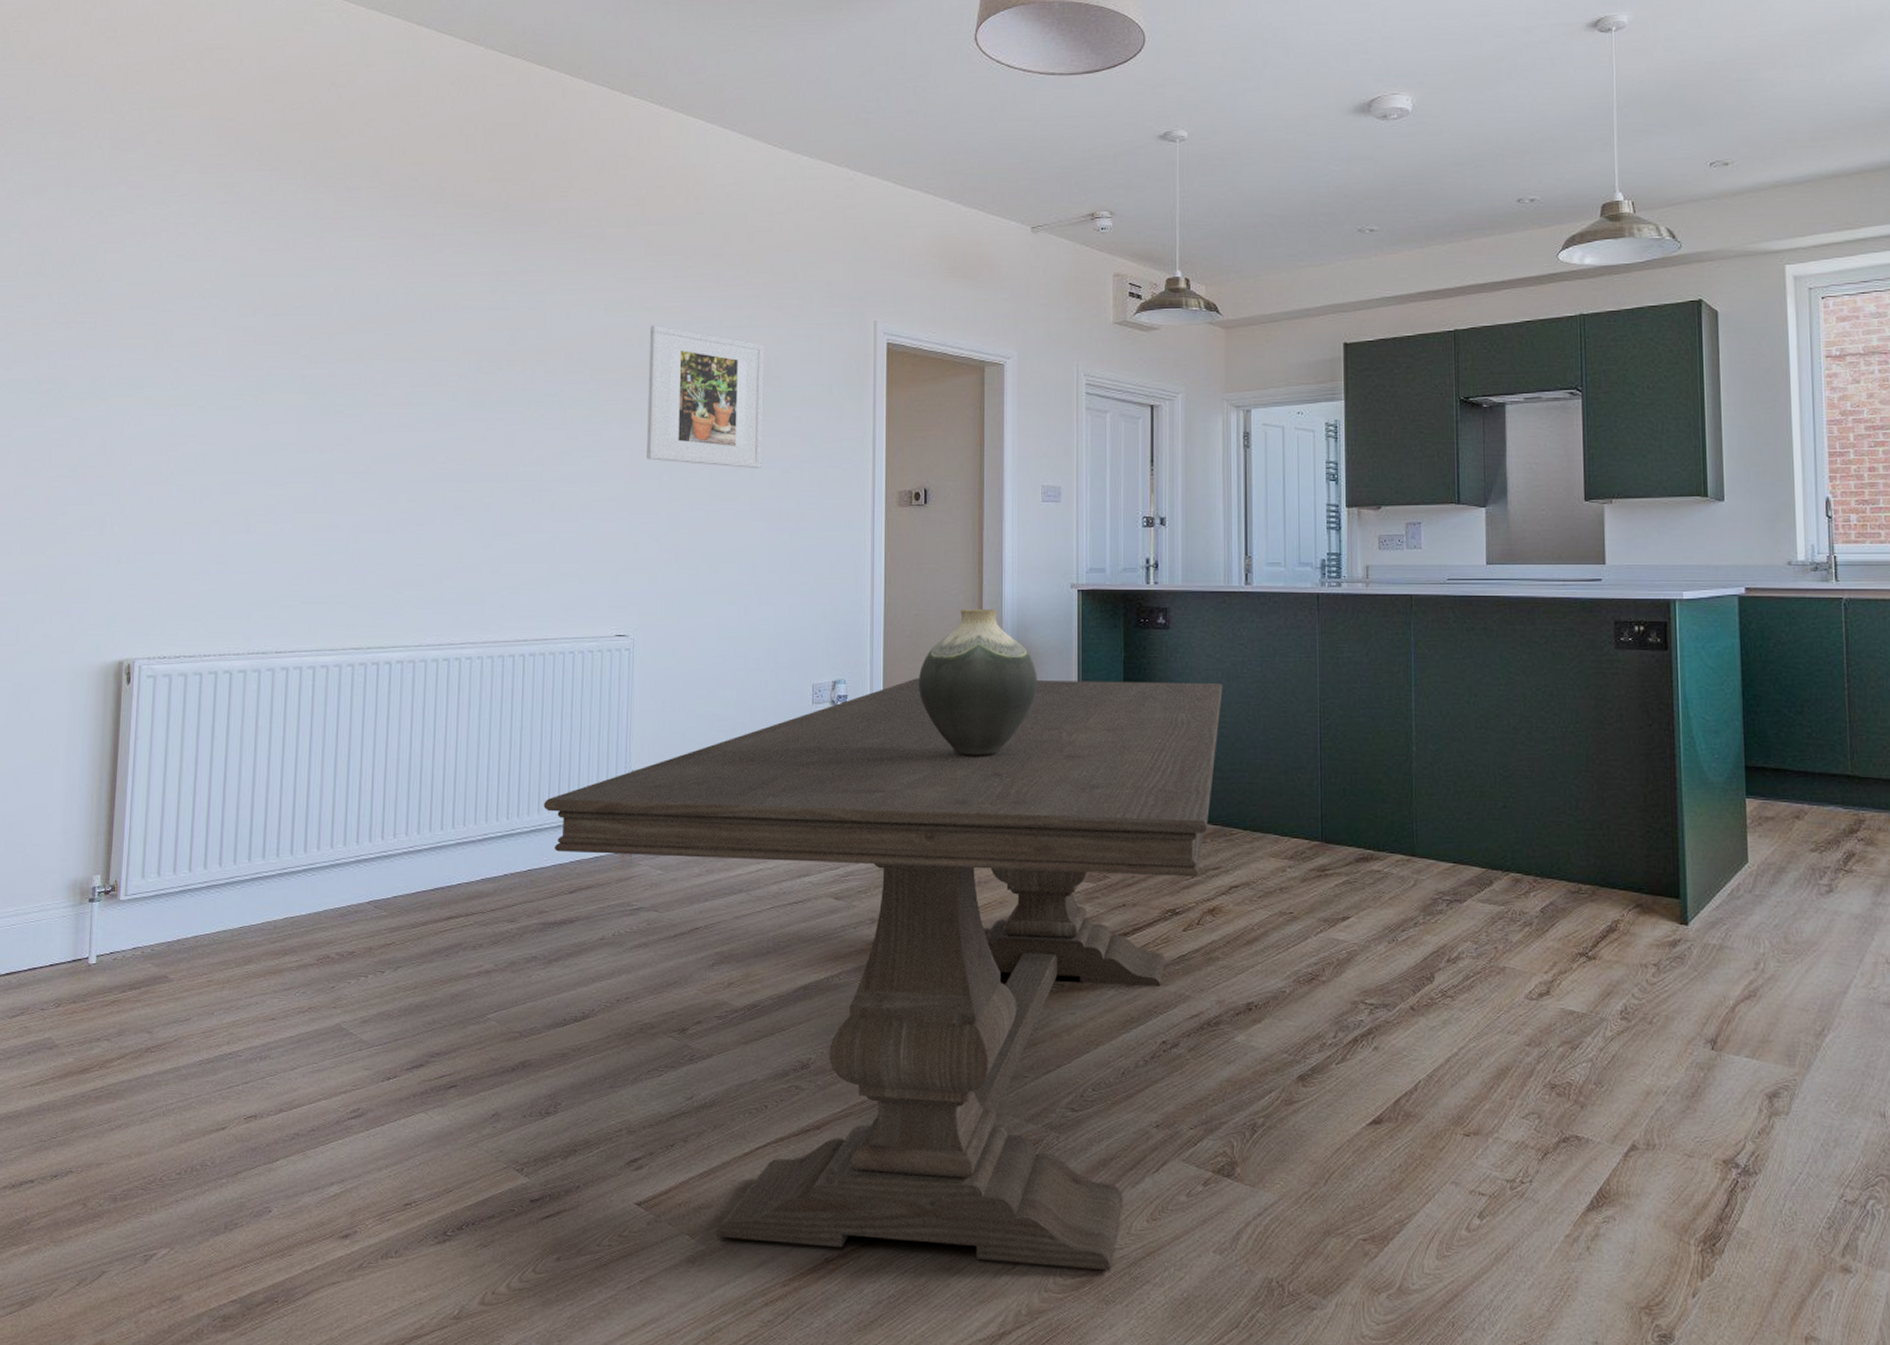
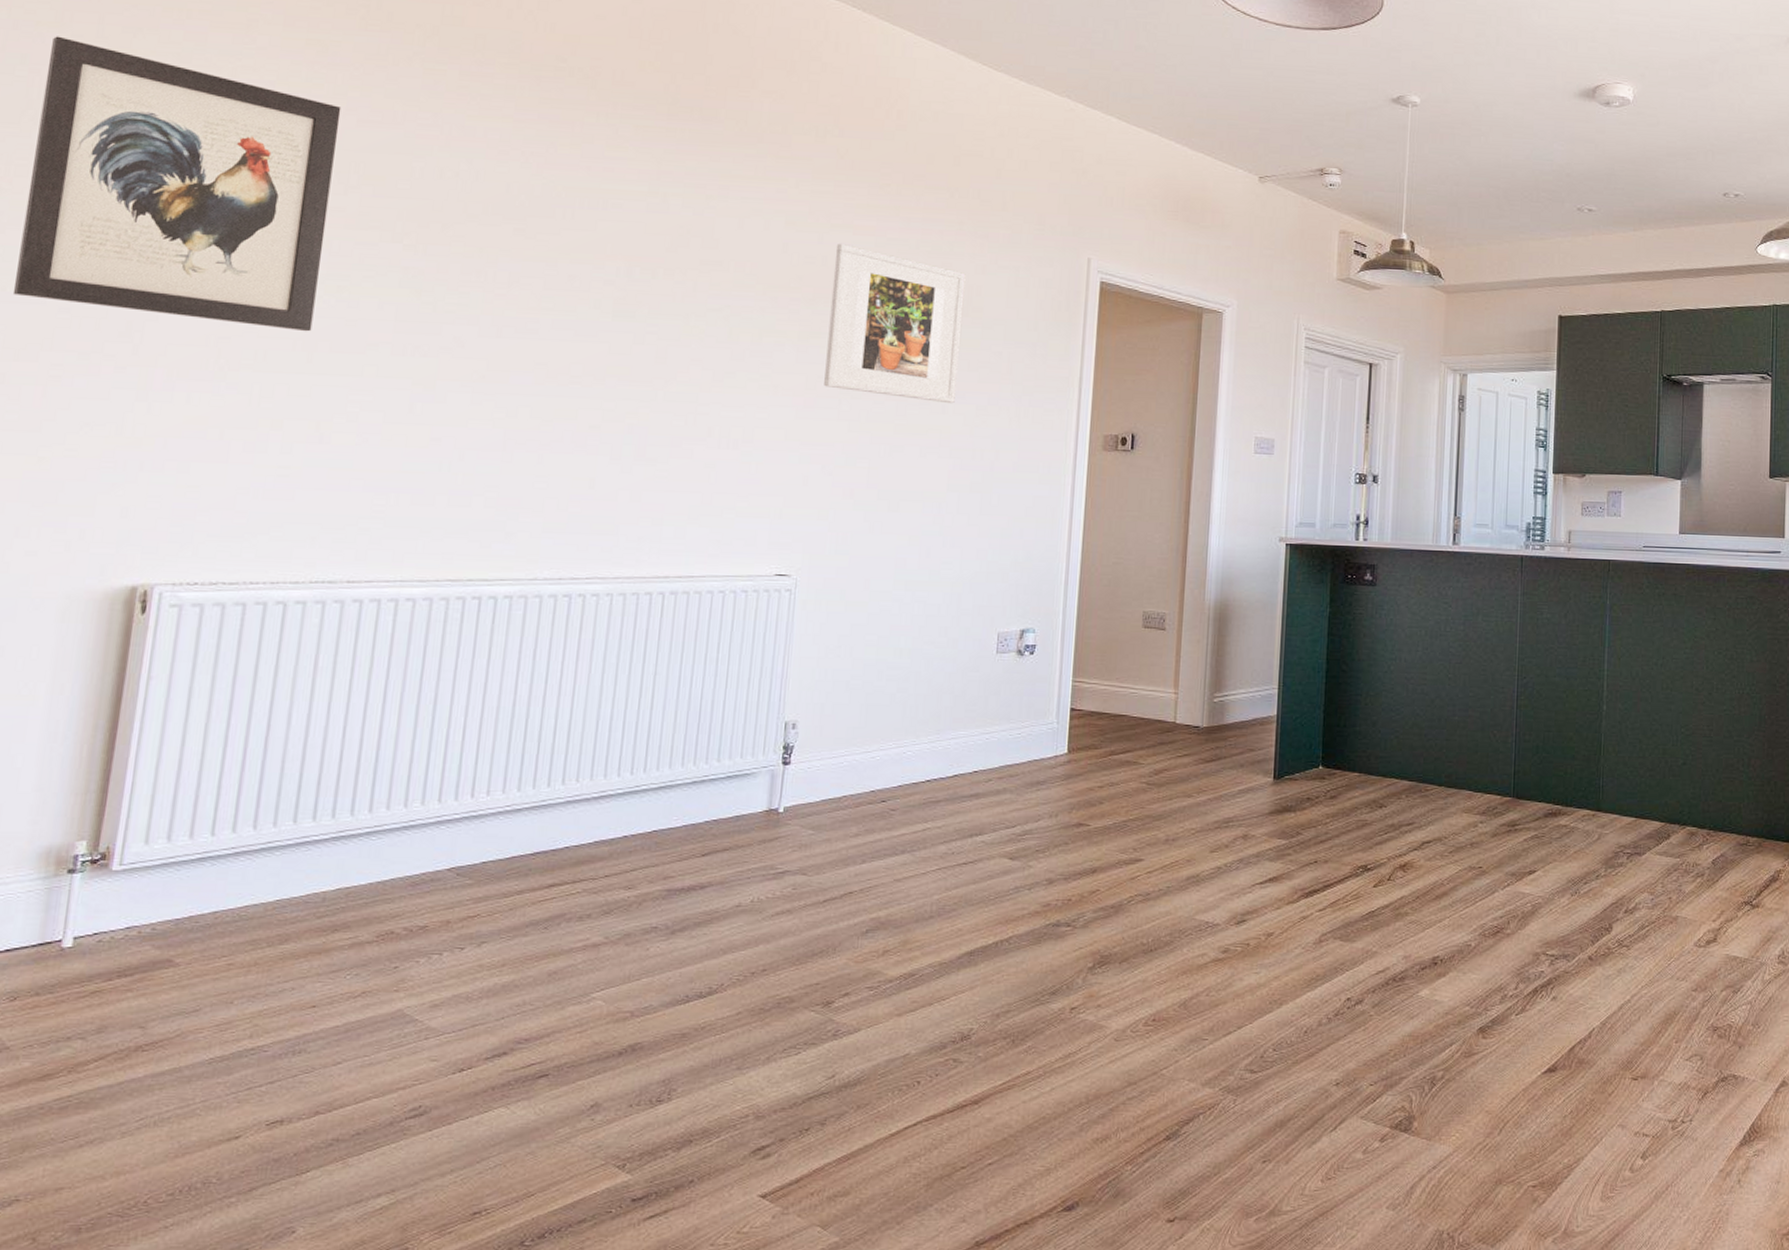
wall art: none [20,201,246,437] -> present [12,36,342,332]
dining table: present [544,678,1223,1270] -> none [677,629,1426,1234]
vase: present [918,608,1037,756] -> none [1113,558,1240,711]

